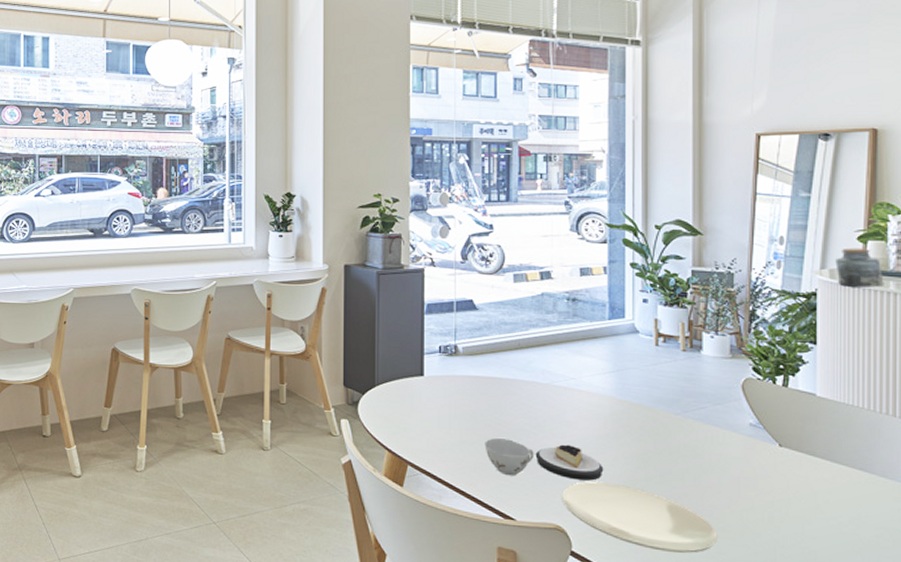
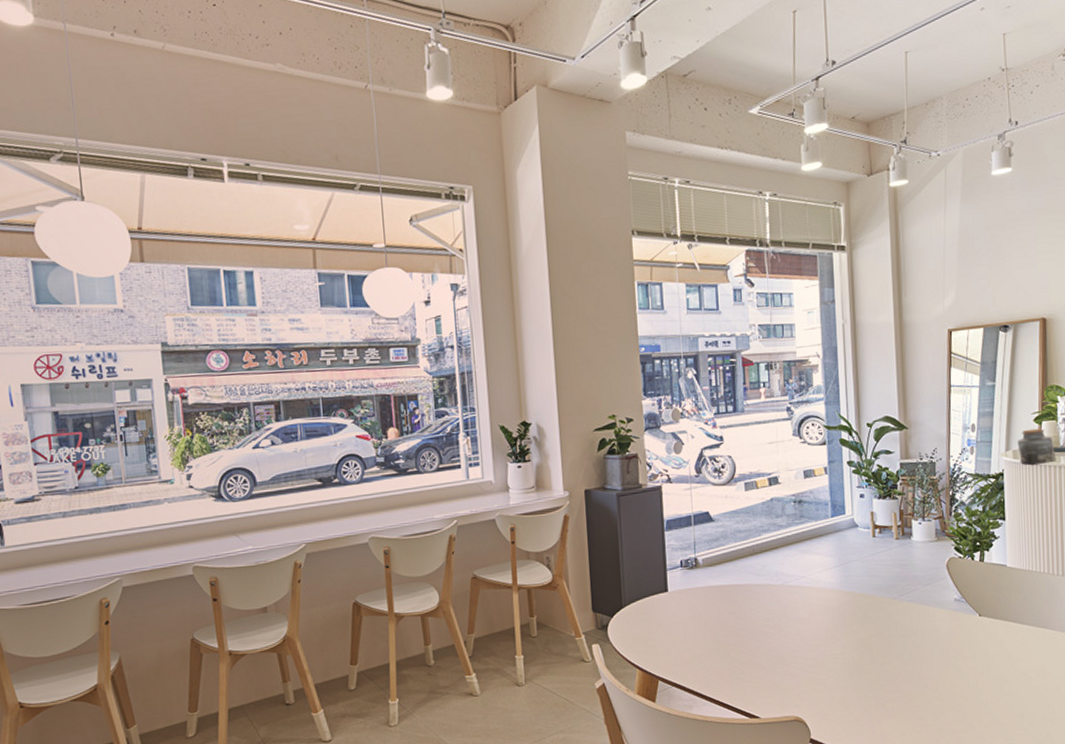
teacup: present [485,438,534,476] -> none [728,642,773,677]
cake slice: present [535,444,604,481] -> none [774,640,835,672]
plate: present [562,482,717,553] -> none [799,670,933,726]

